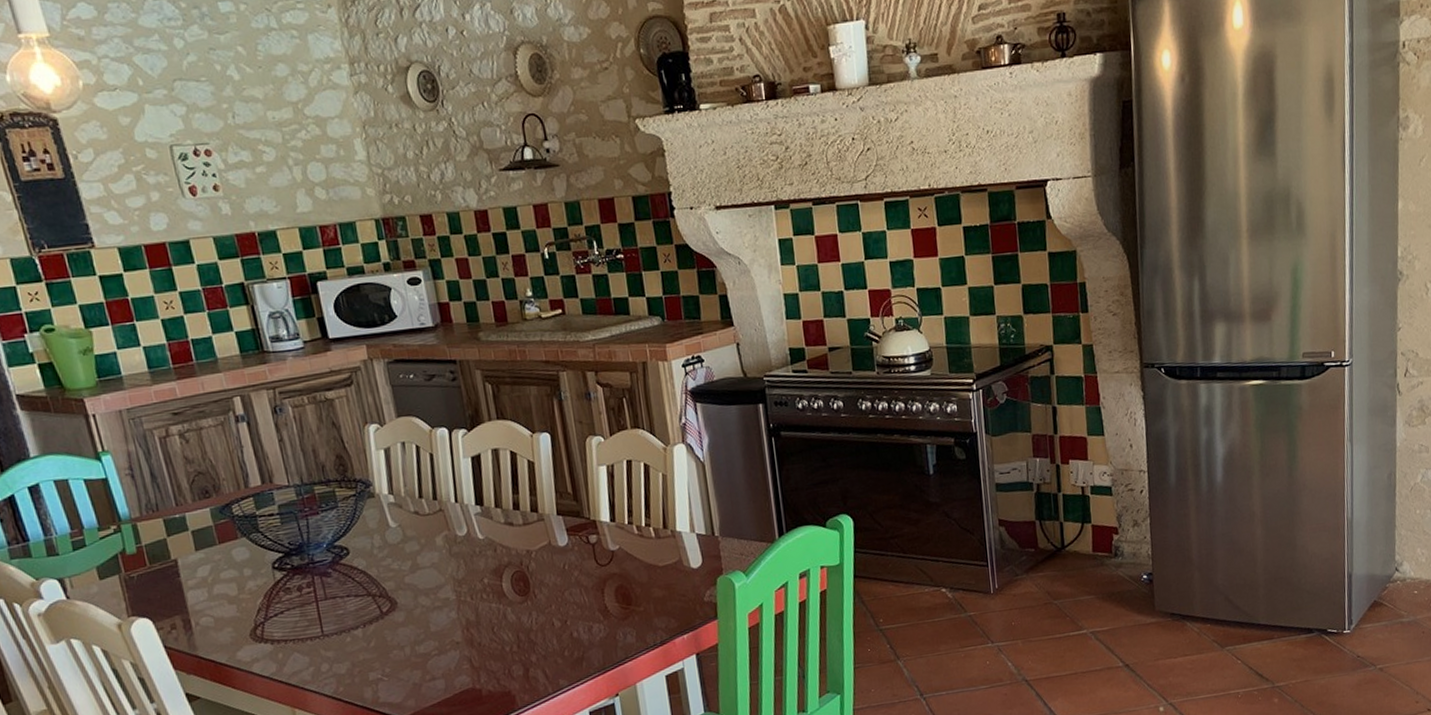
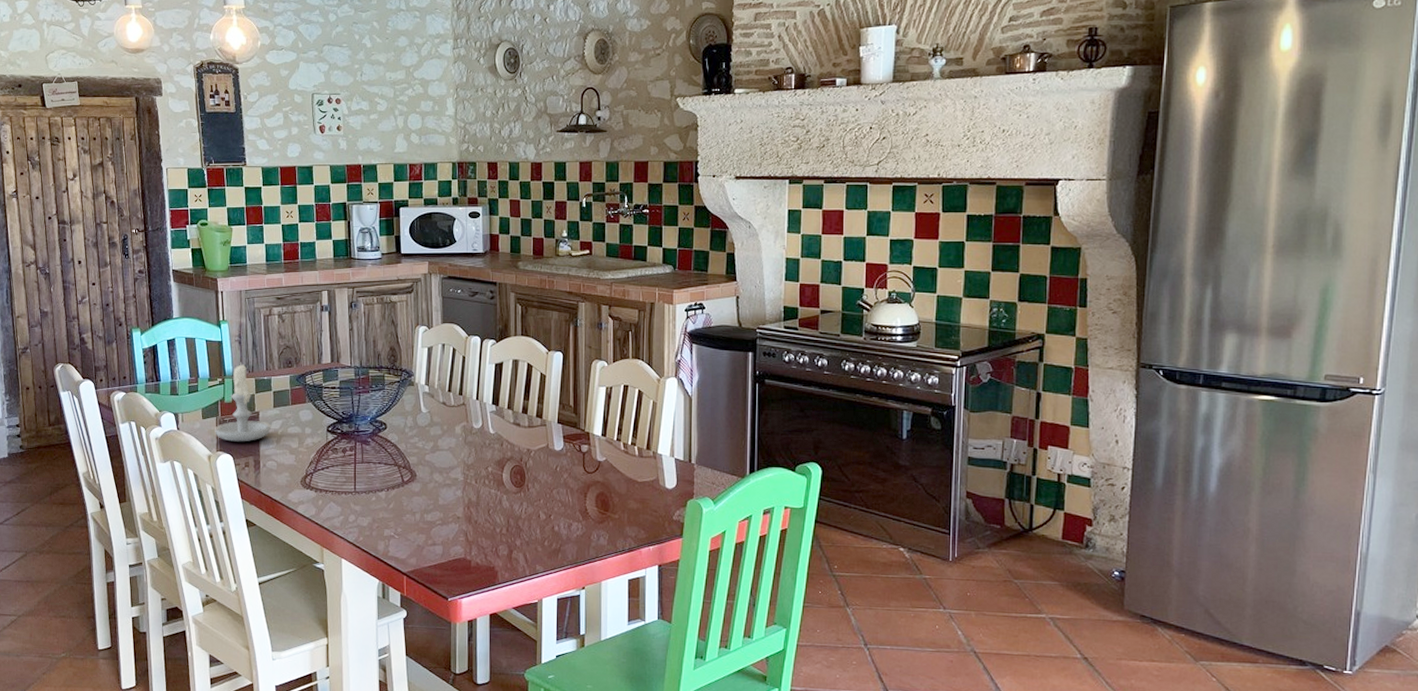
candle: none [119,500,197,602] -> present [215,362,271,442]

